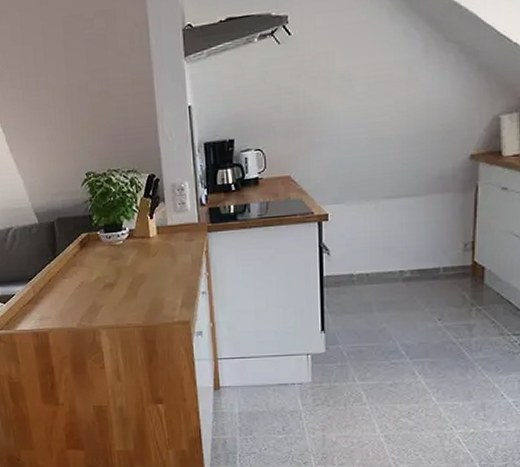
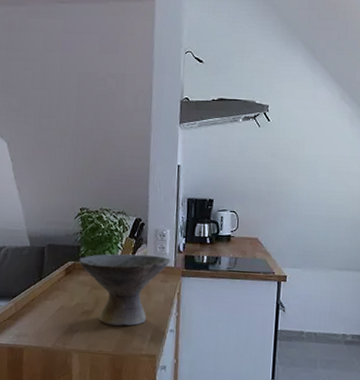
bowl: none [93,212,193,296] -> present [79,253,170,326]

